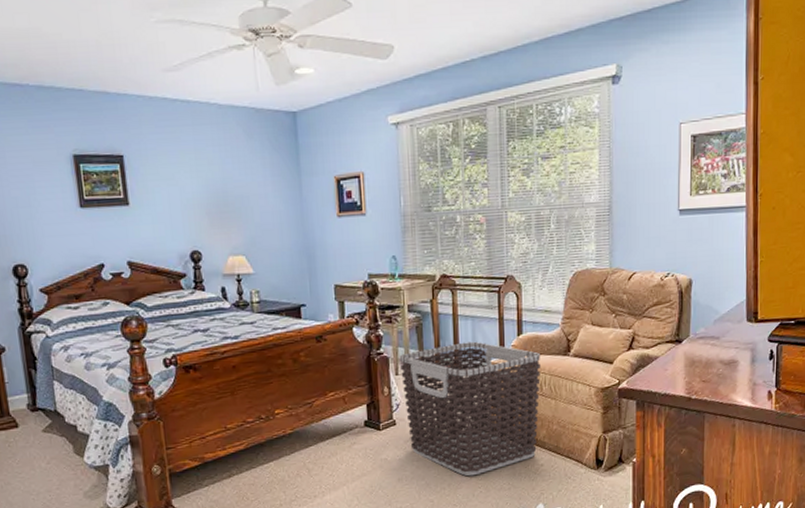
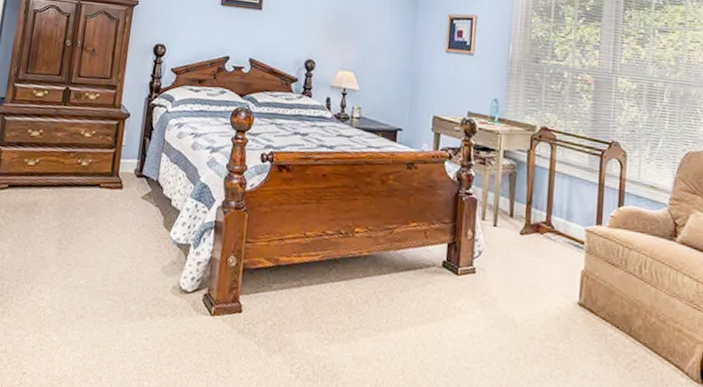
clothes hamper: present [399,341,541,477] -> none [487,199,642,353]

